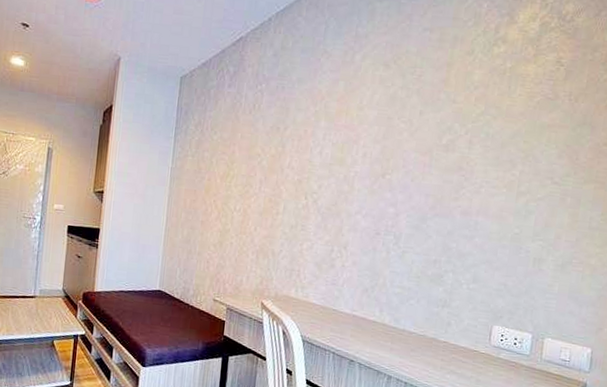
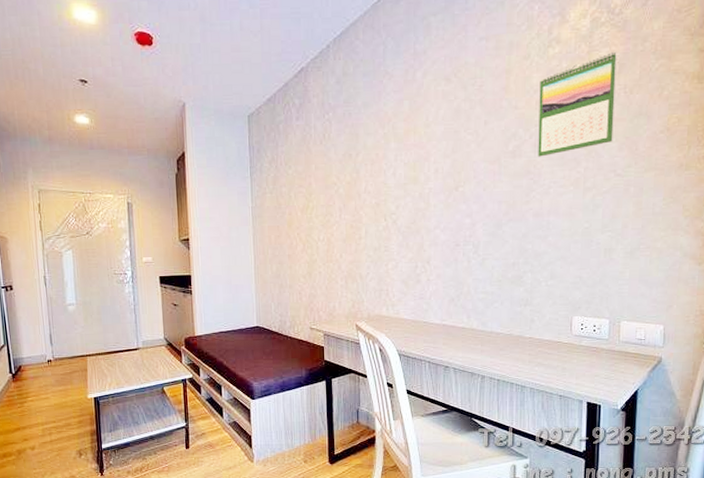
calendar: none [472,57,565,155] -> present [538,51,617,157]

